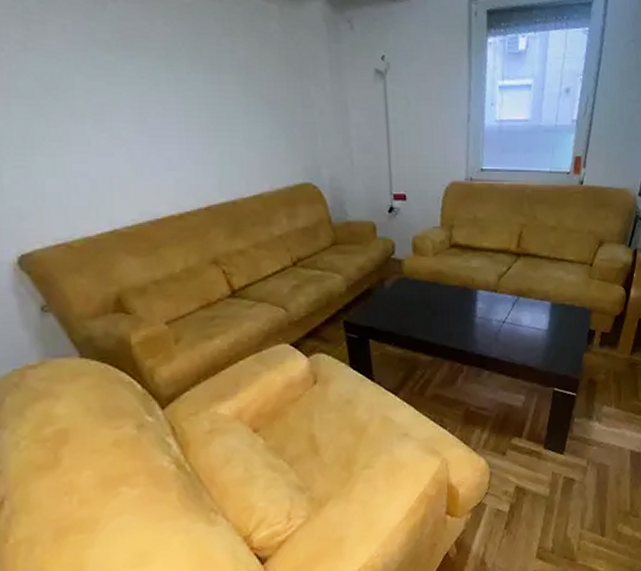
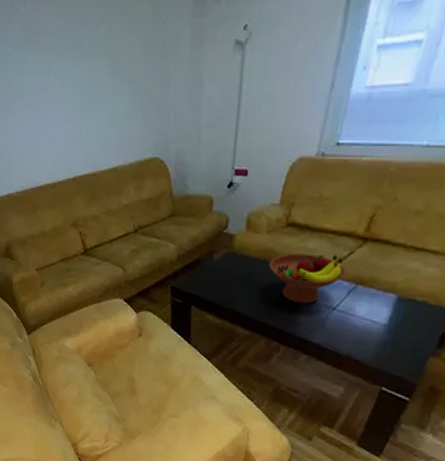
fruit bowl: none [440,271,508,321] -> present [269,253,346,304]

